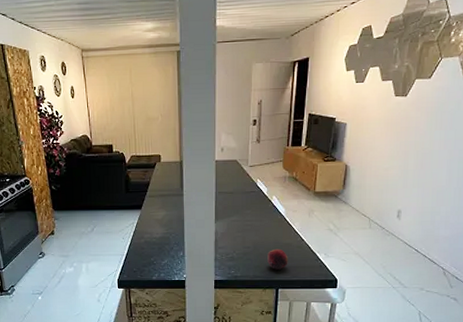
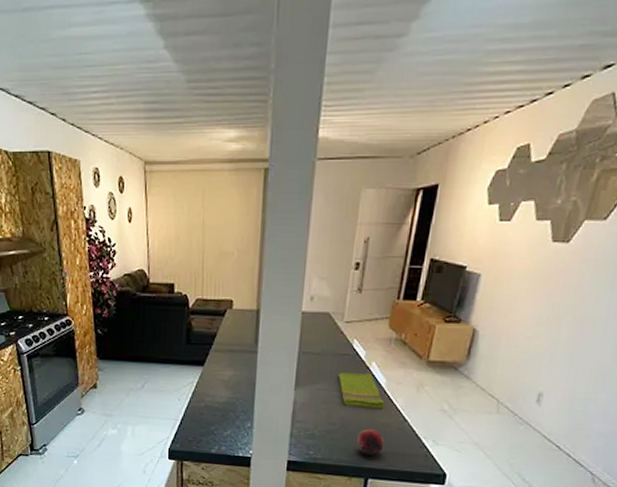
dish towel: none [248,205,285,233] -> present [338,372,385,410]

